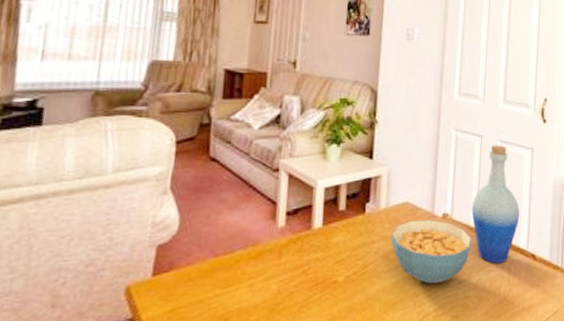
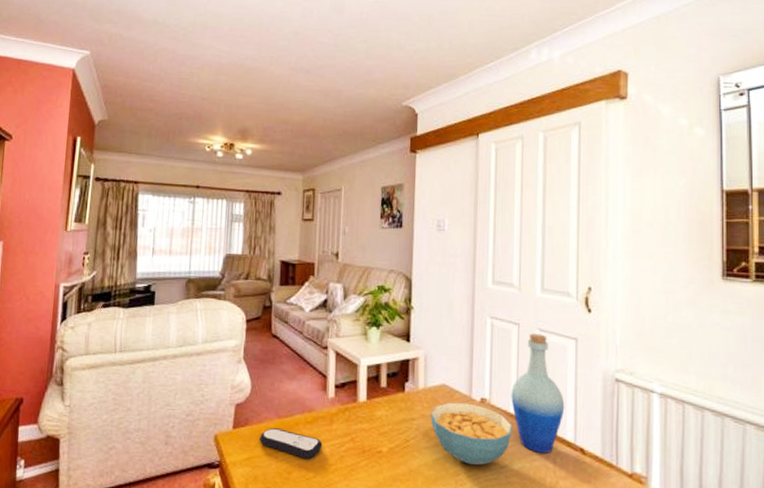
remote control: none [187,269,269,301] -> present [259,428,323,459]

